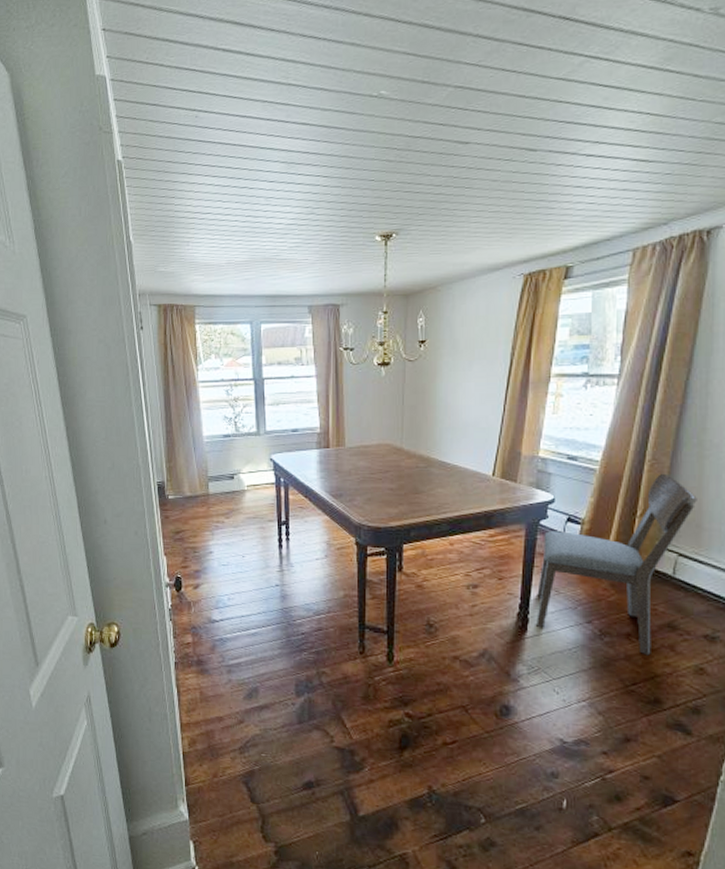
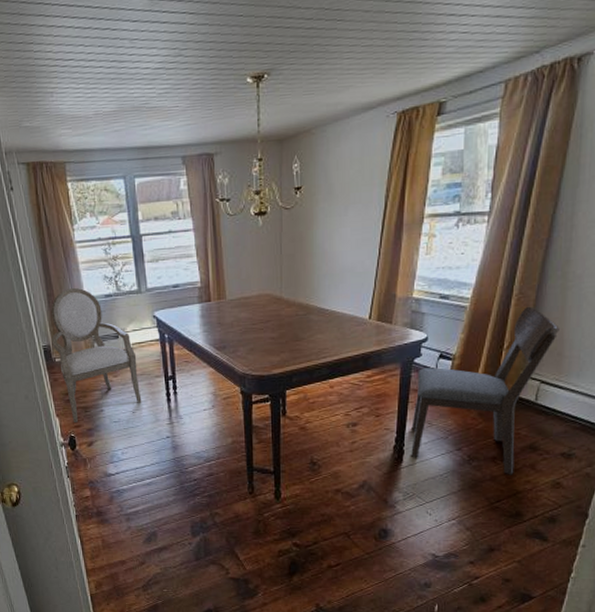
chair: none [166,427,253,564] -> present [51,288,142,424]

